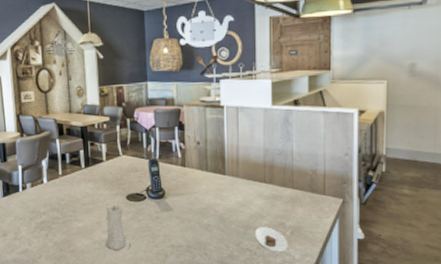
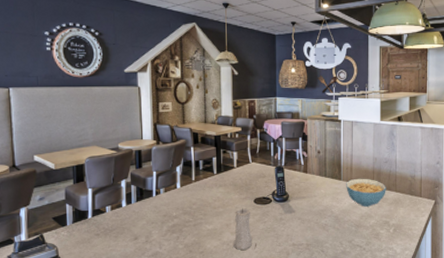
cereal bowl: none [231,172,281,206] -> present [346,178,386,207]
saucer: present [255,227,288,253] -> none [365,225,391,248]

